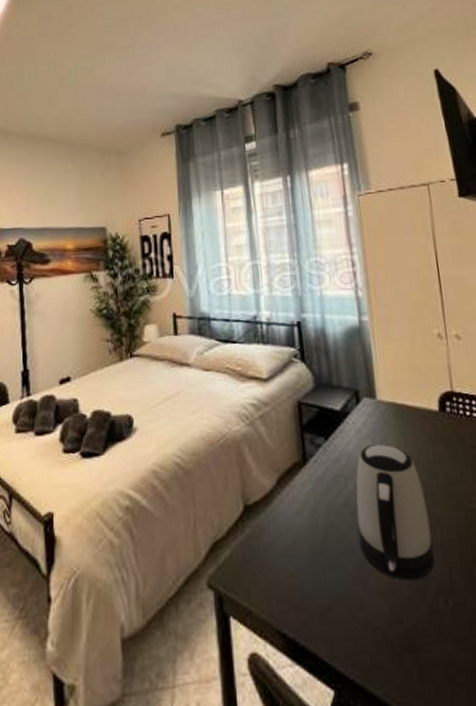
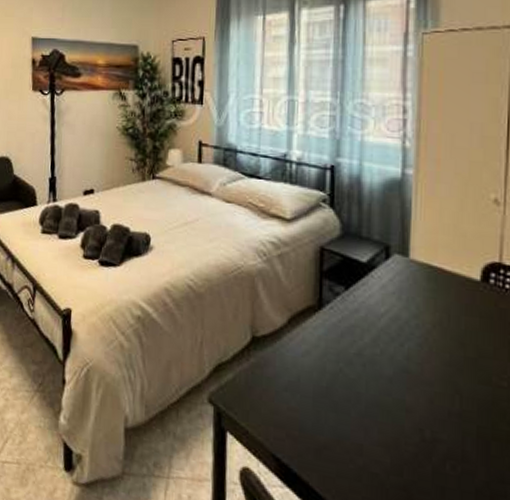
kettle: present [356,442,435,581] -> none [367,302,450,442]

